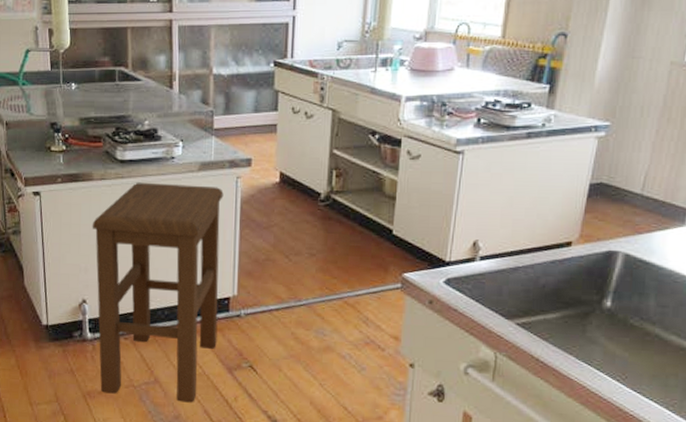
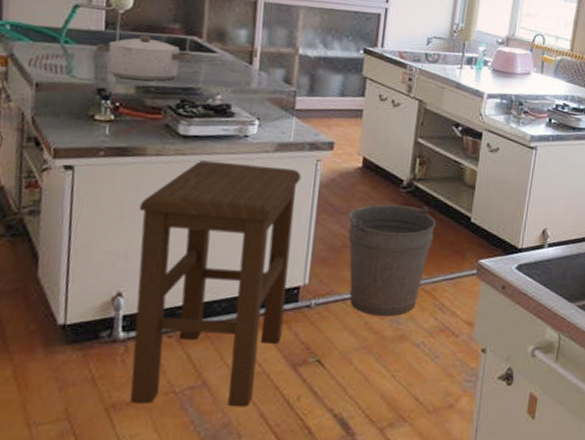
cooking pot: none [45,71,121,113] -> present [95,35,192,81]
bucket: none [270,218,357,328] -> present [348,204,437,317]

